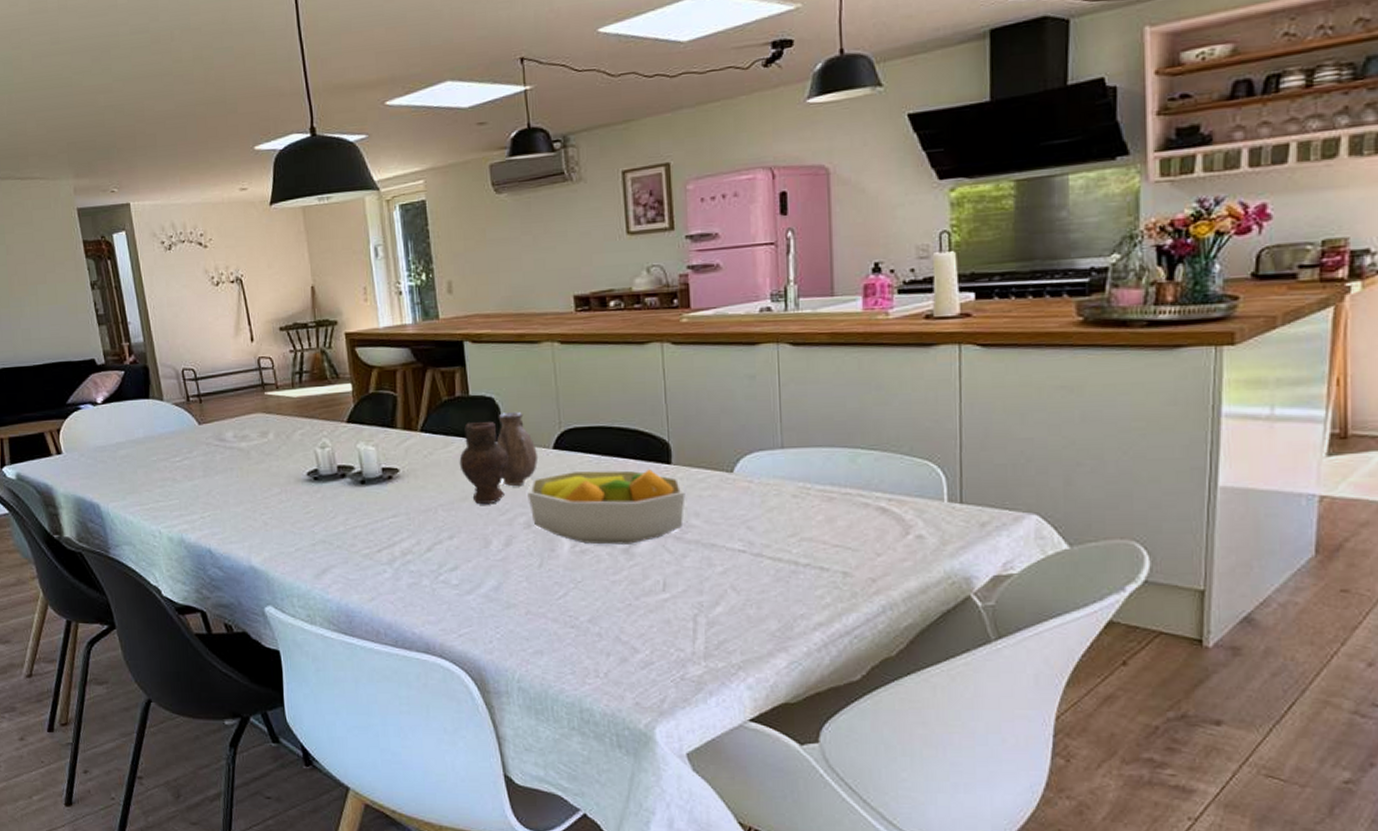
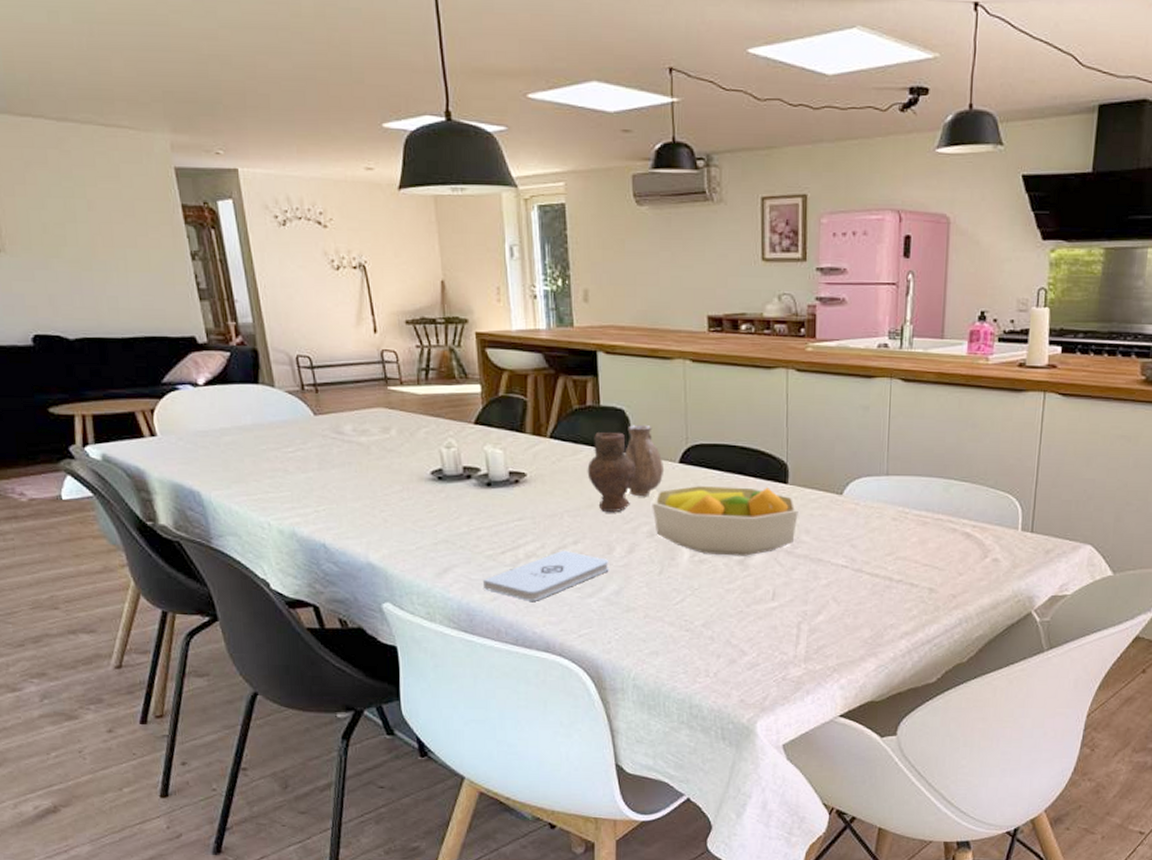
notepad: none [360,545,487,600] -> present [482,550,609,601]

